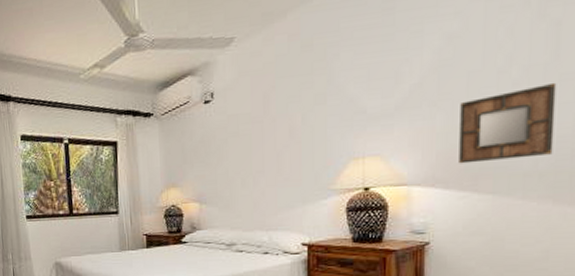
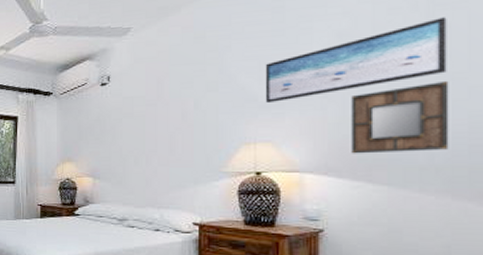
wall art: none [374,14,558,114] -> present [265,17,447,103]

